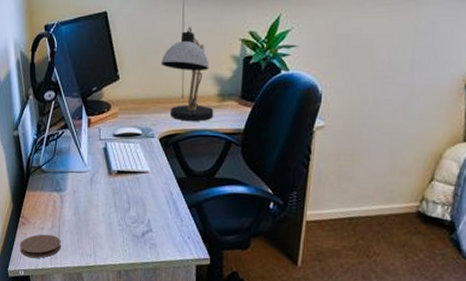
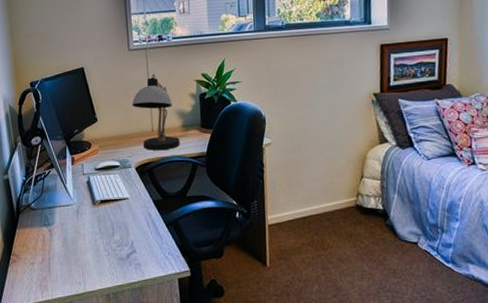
coaster: present [20,234,61,259] -> none [11,268,52,294]

